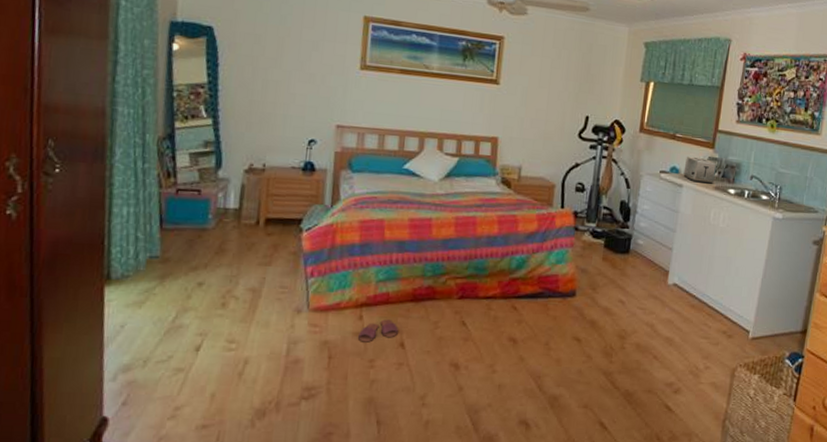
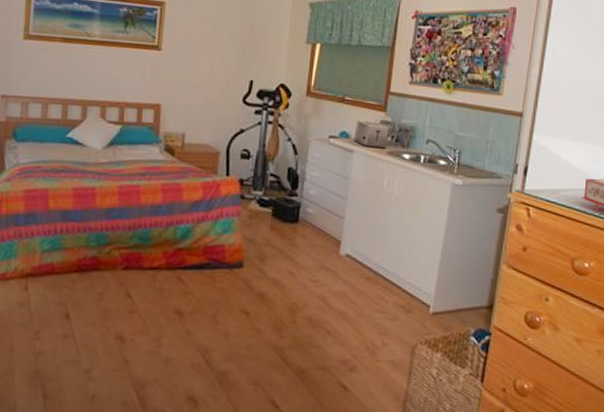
slippers: present [358,319,398,343] -> none [24,290,63,314]

